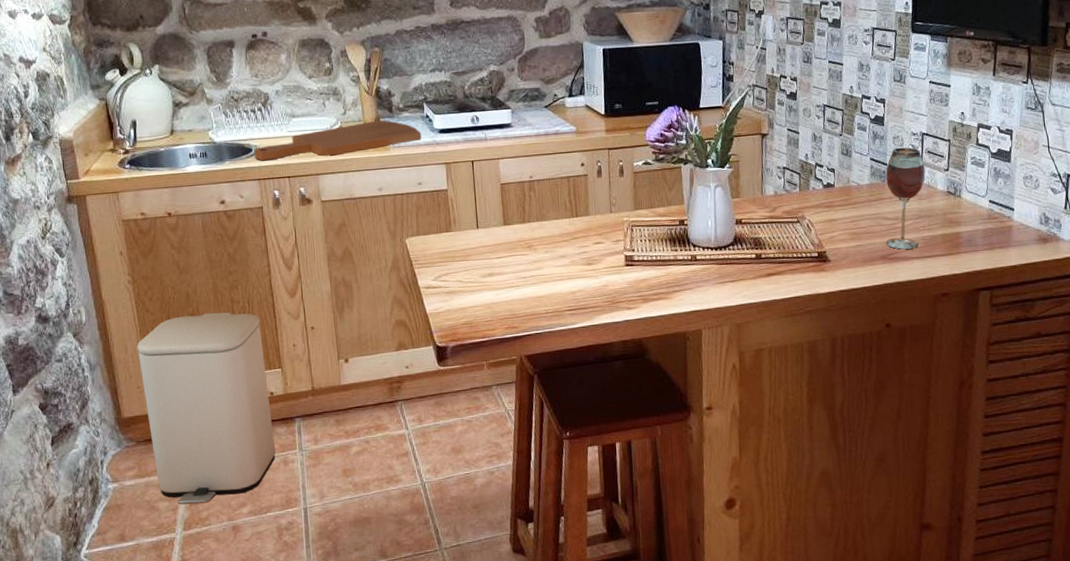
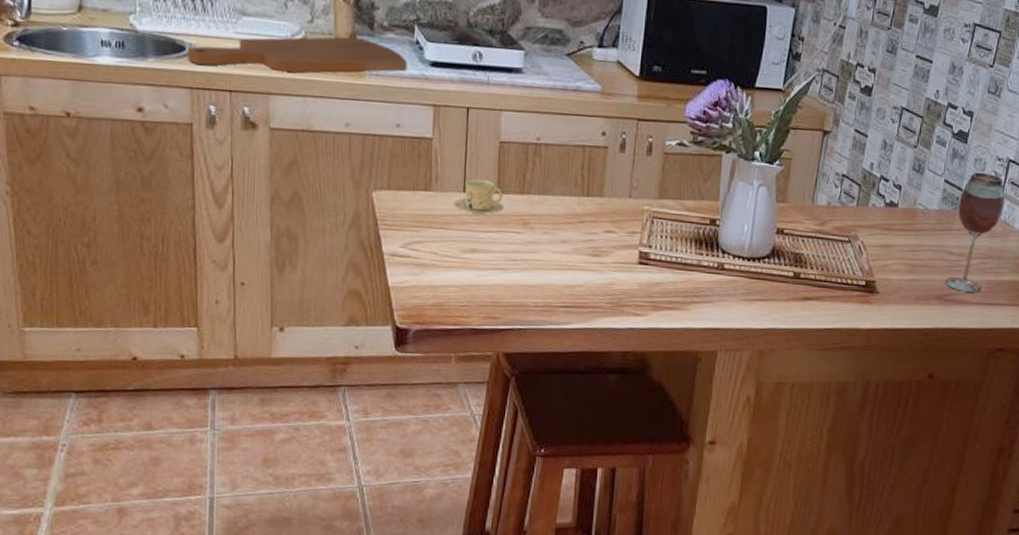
pedal bin: present [137,312,276,505] -> none [11,245,181,478]
cup and saucer: none [470,216,511,245] -> present [453,179,505,215]

